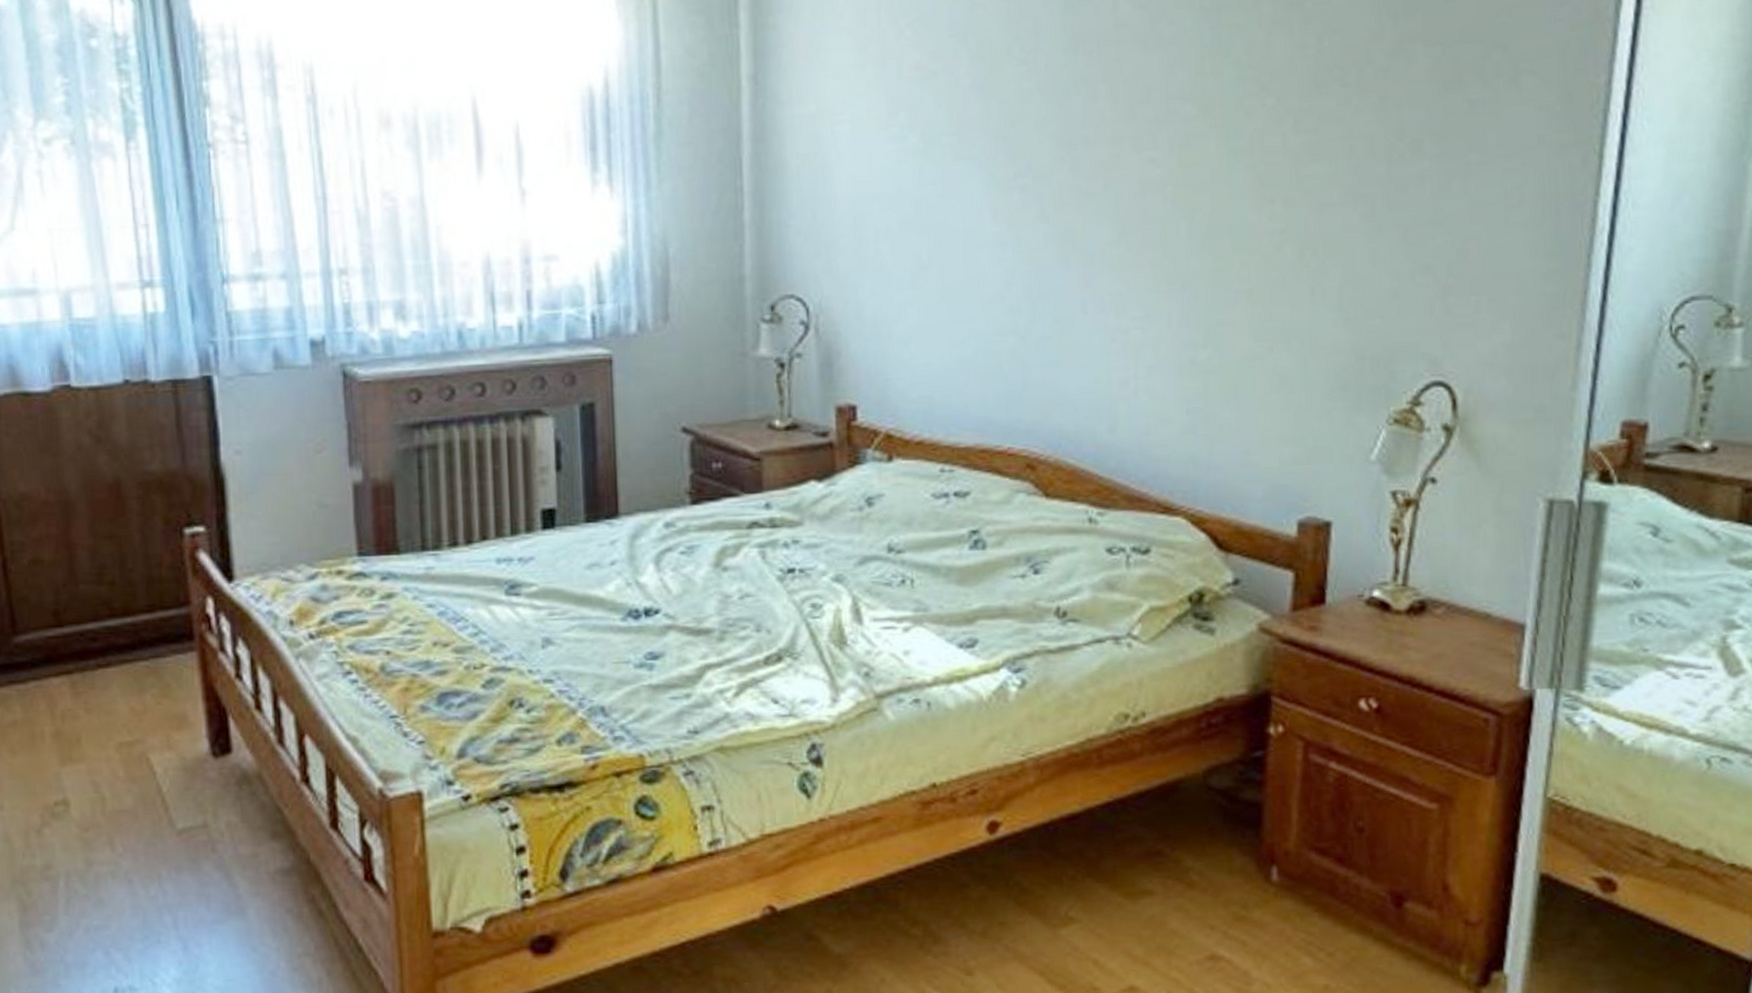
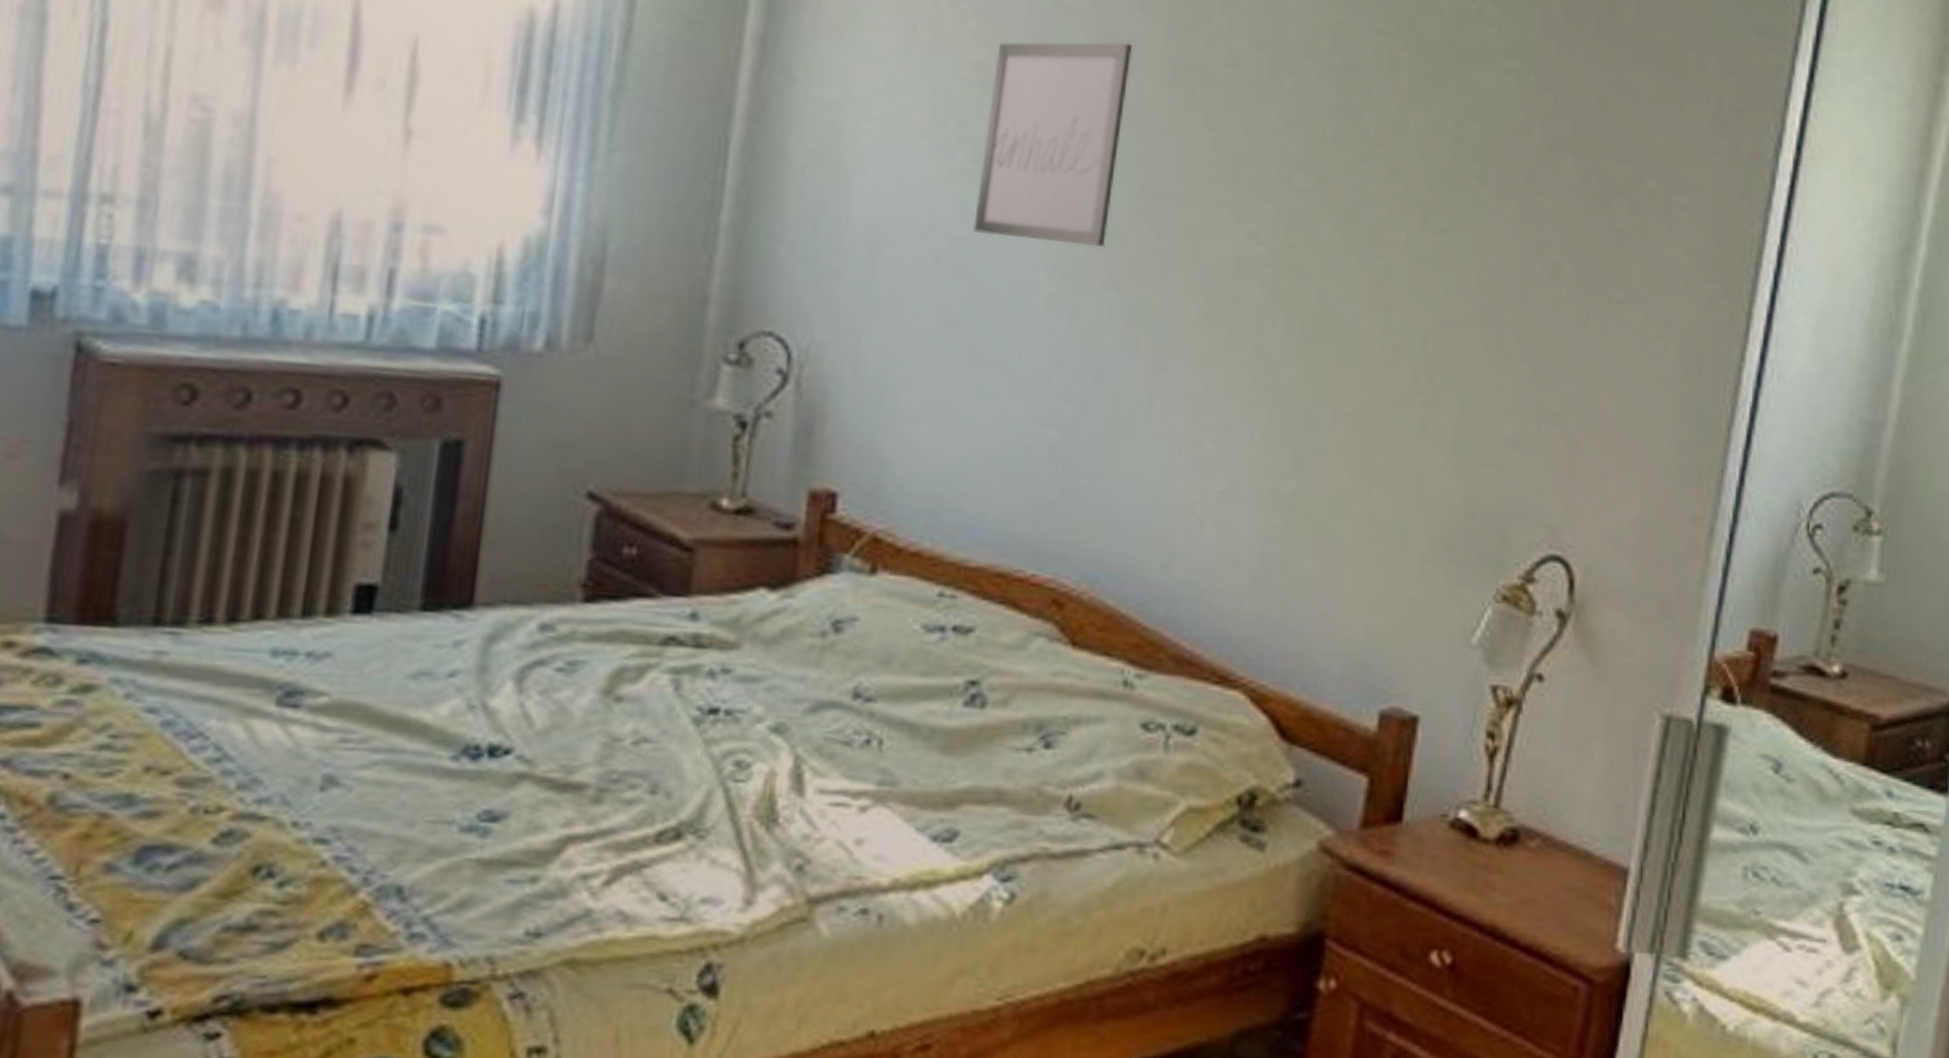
wall art: none [929,25,1037,196] -> present [973,41,1132,247]

